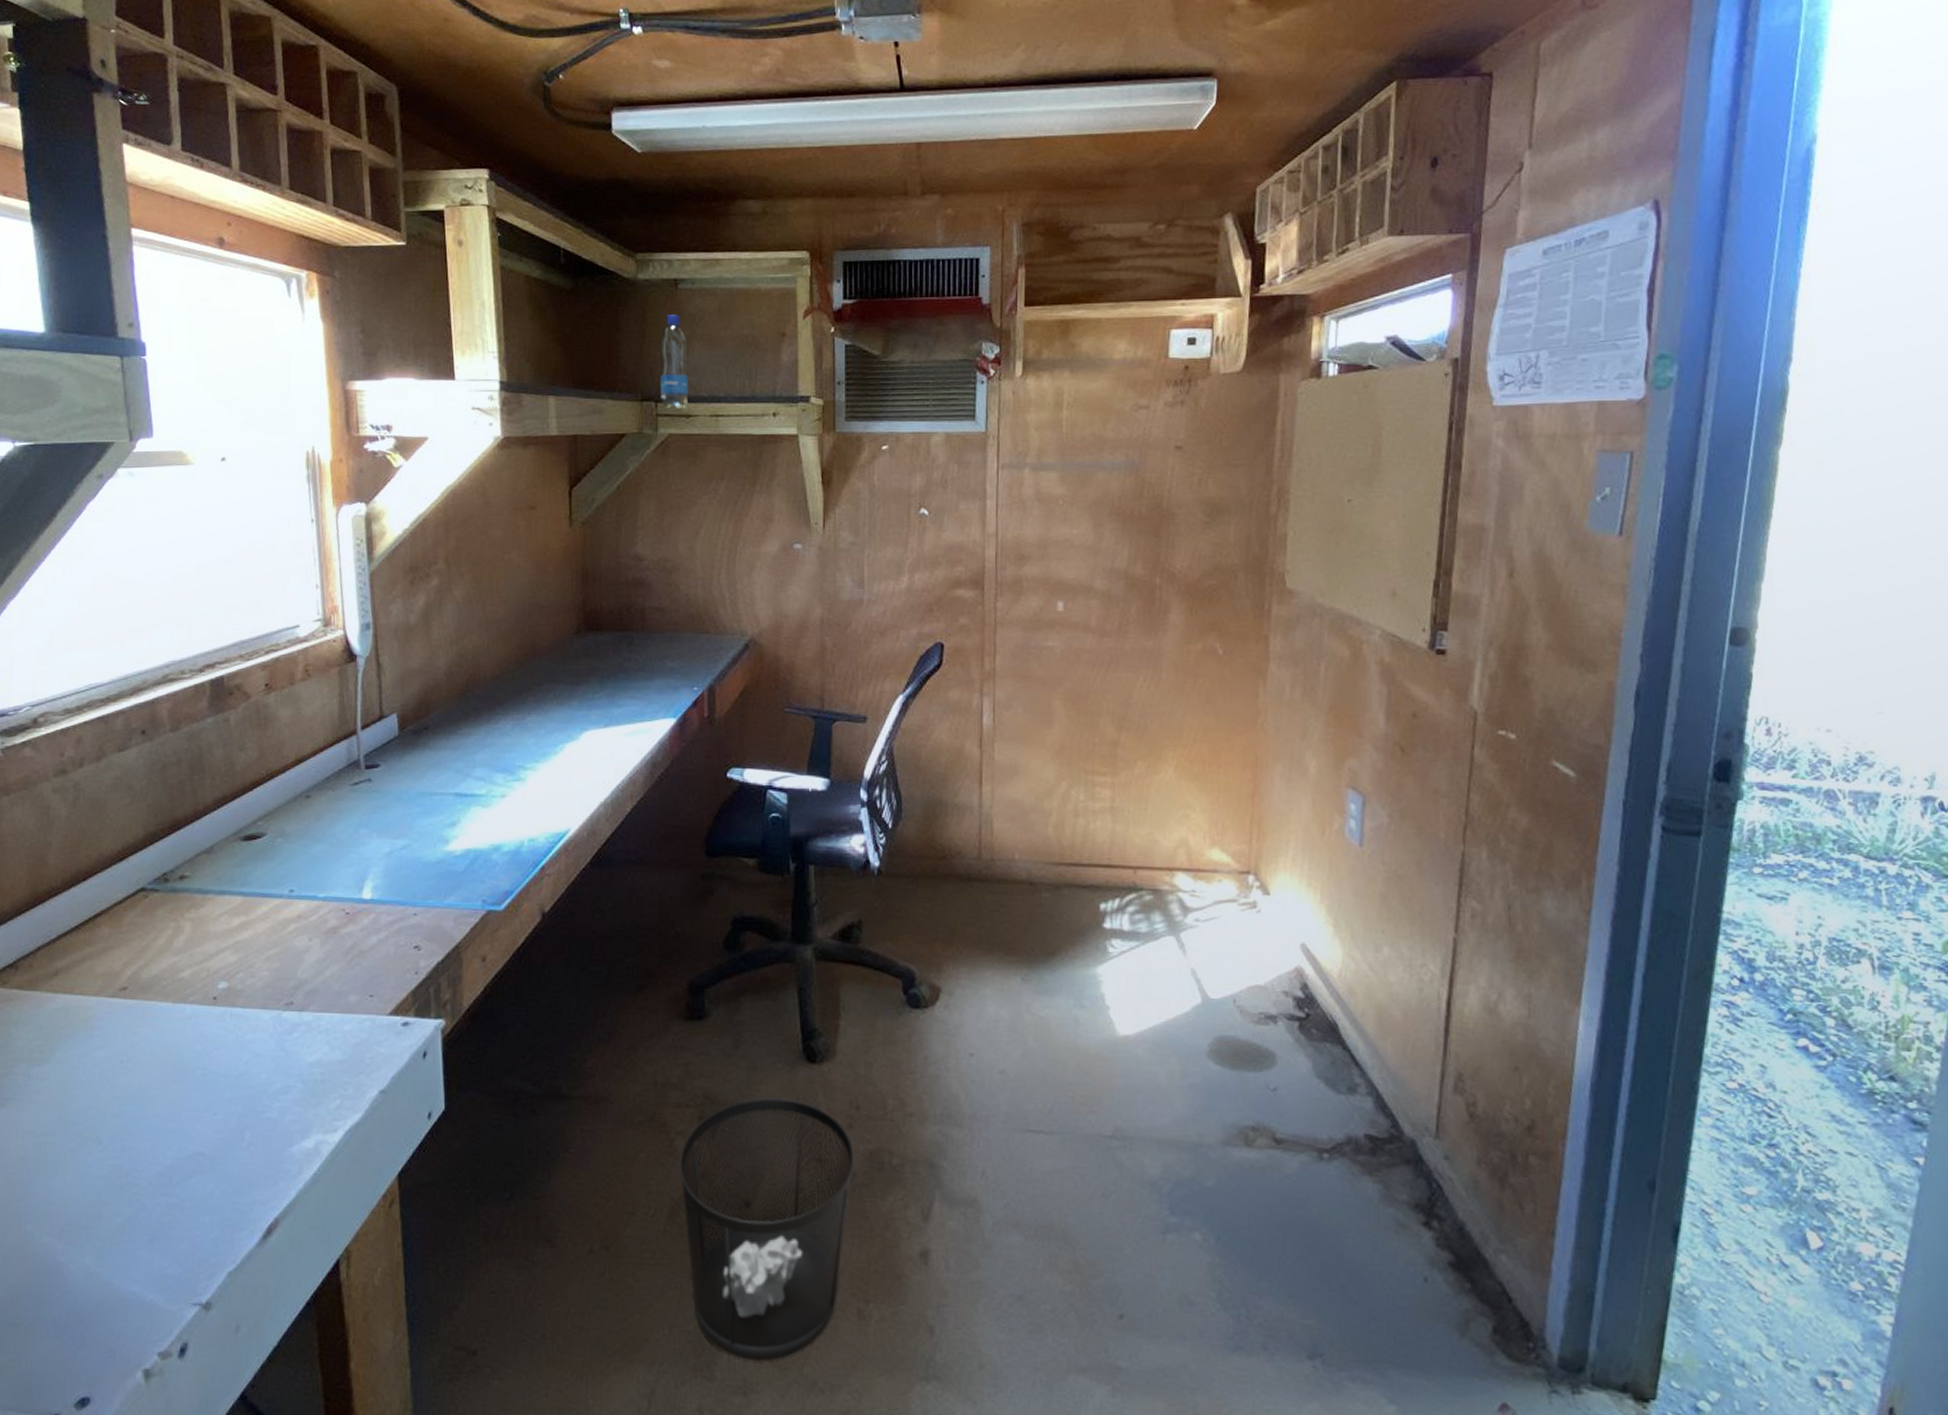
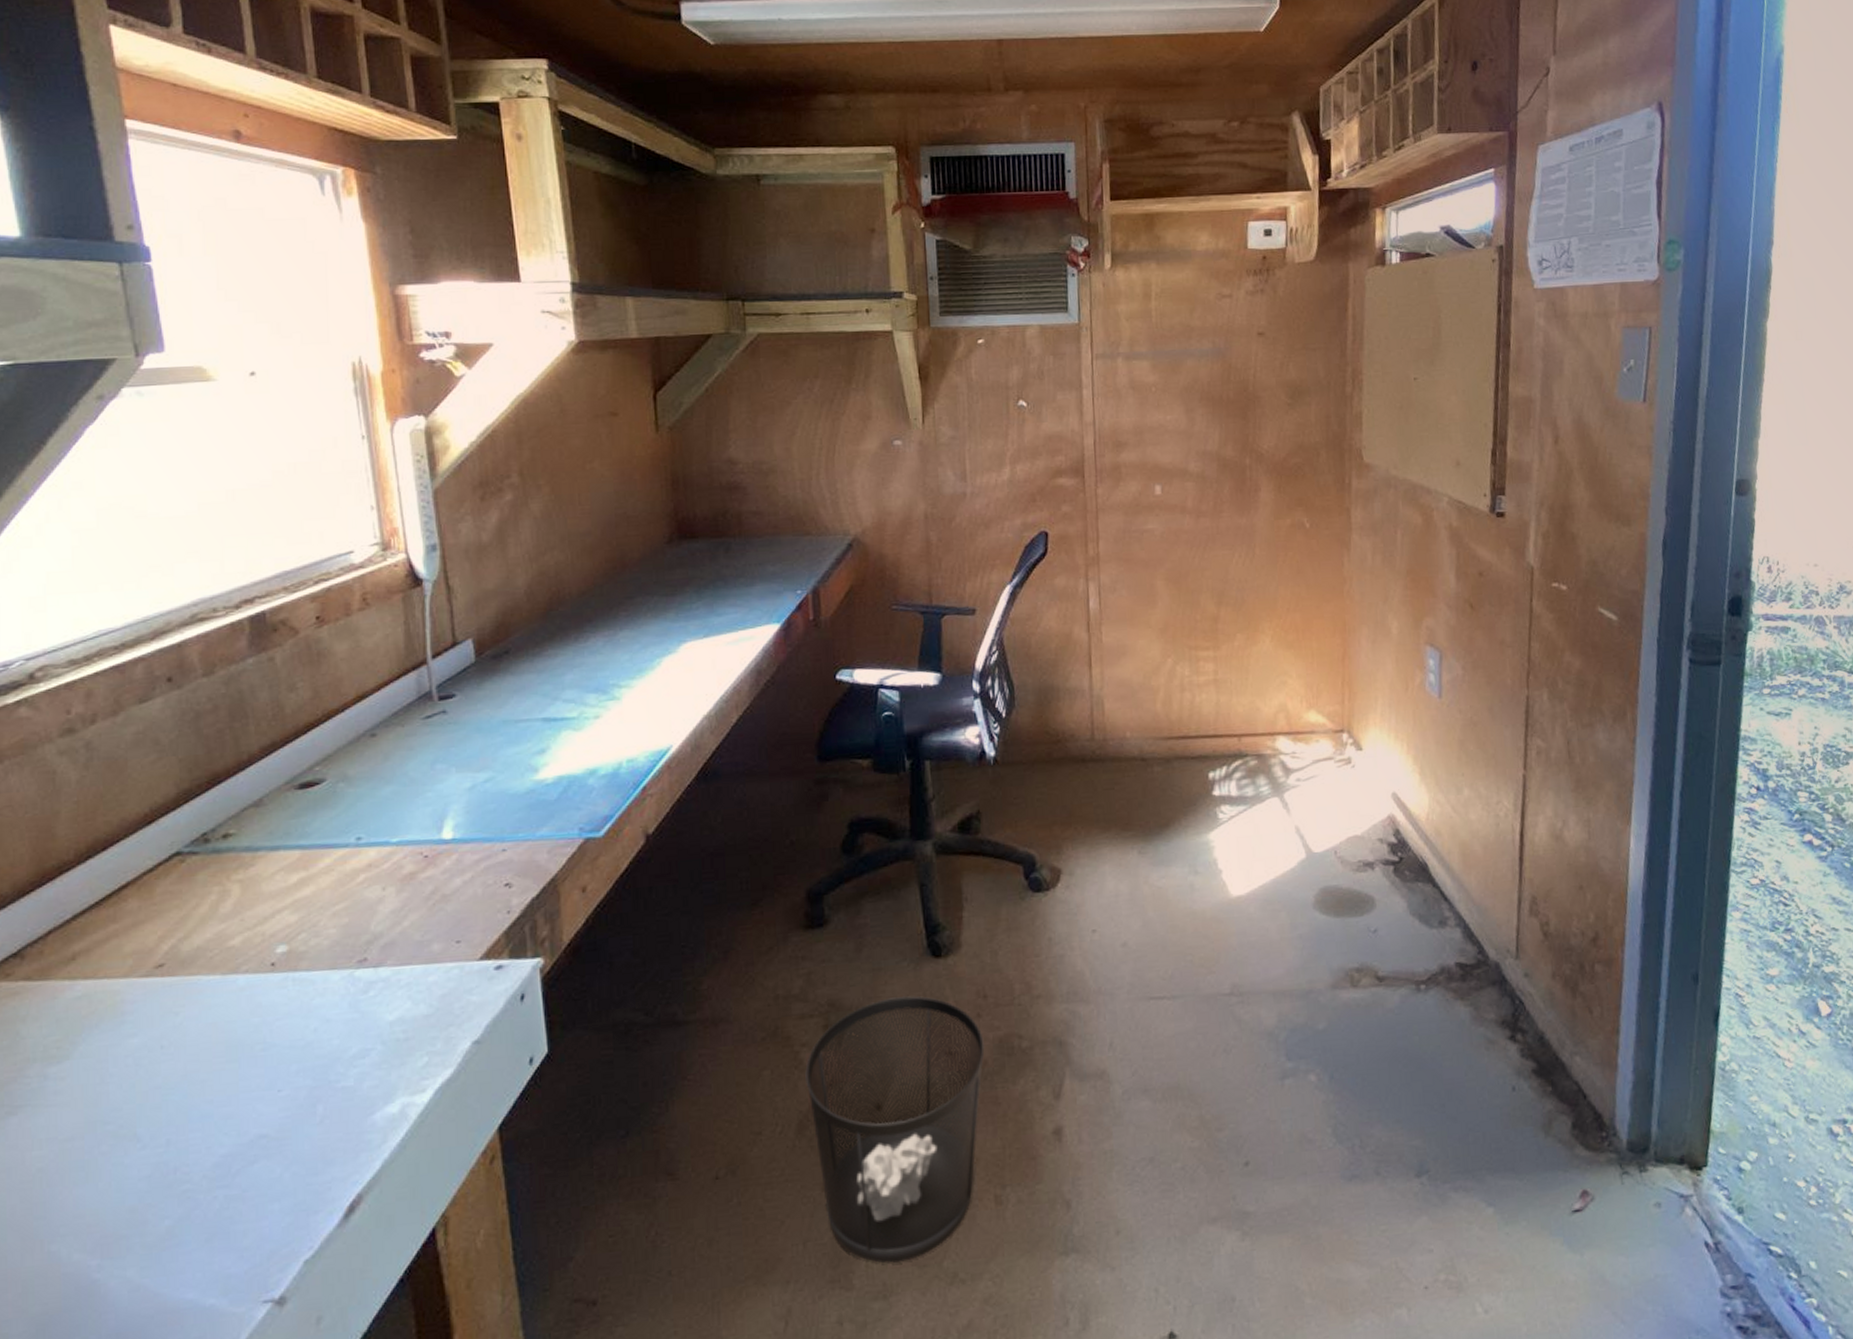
bottle: present [660,315,689,409] -> none [744,211,778,308]

